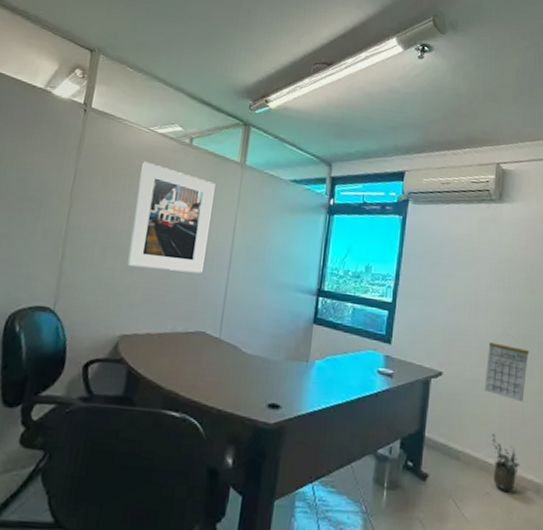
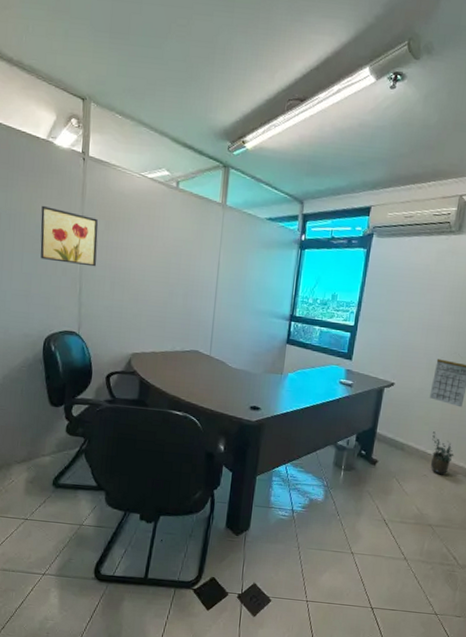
wall art: none [17,157,94,229] -> present [40,205,99,267]
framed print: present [126,161,215,274] -> none [131,205,201,303]

